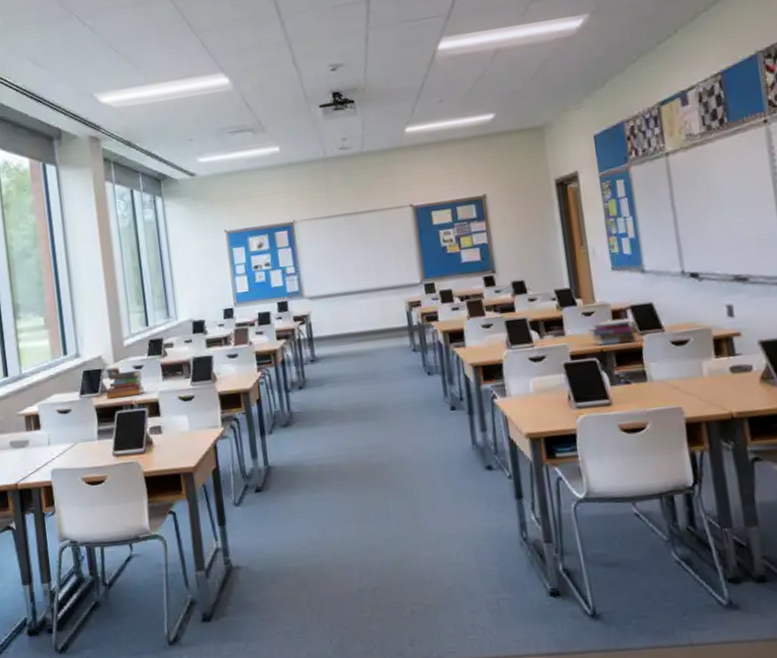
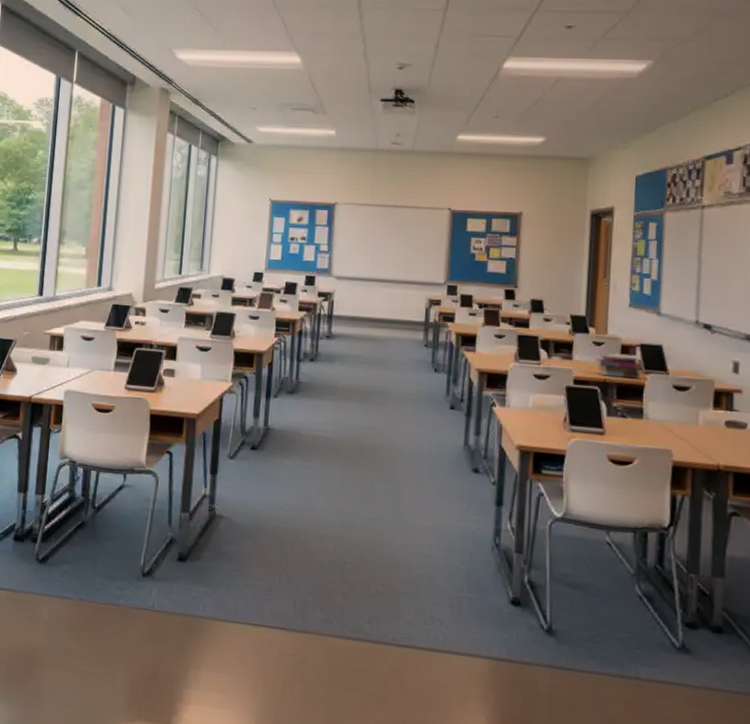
books: present [106,369,144,399] -> none [129,312,166,337]

